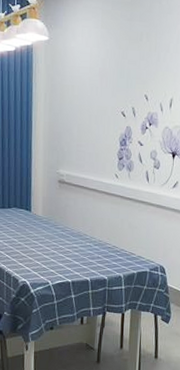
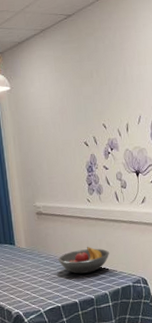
fruit bowl: none [75,225,130,252] -> present [58,247,109,274]

